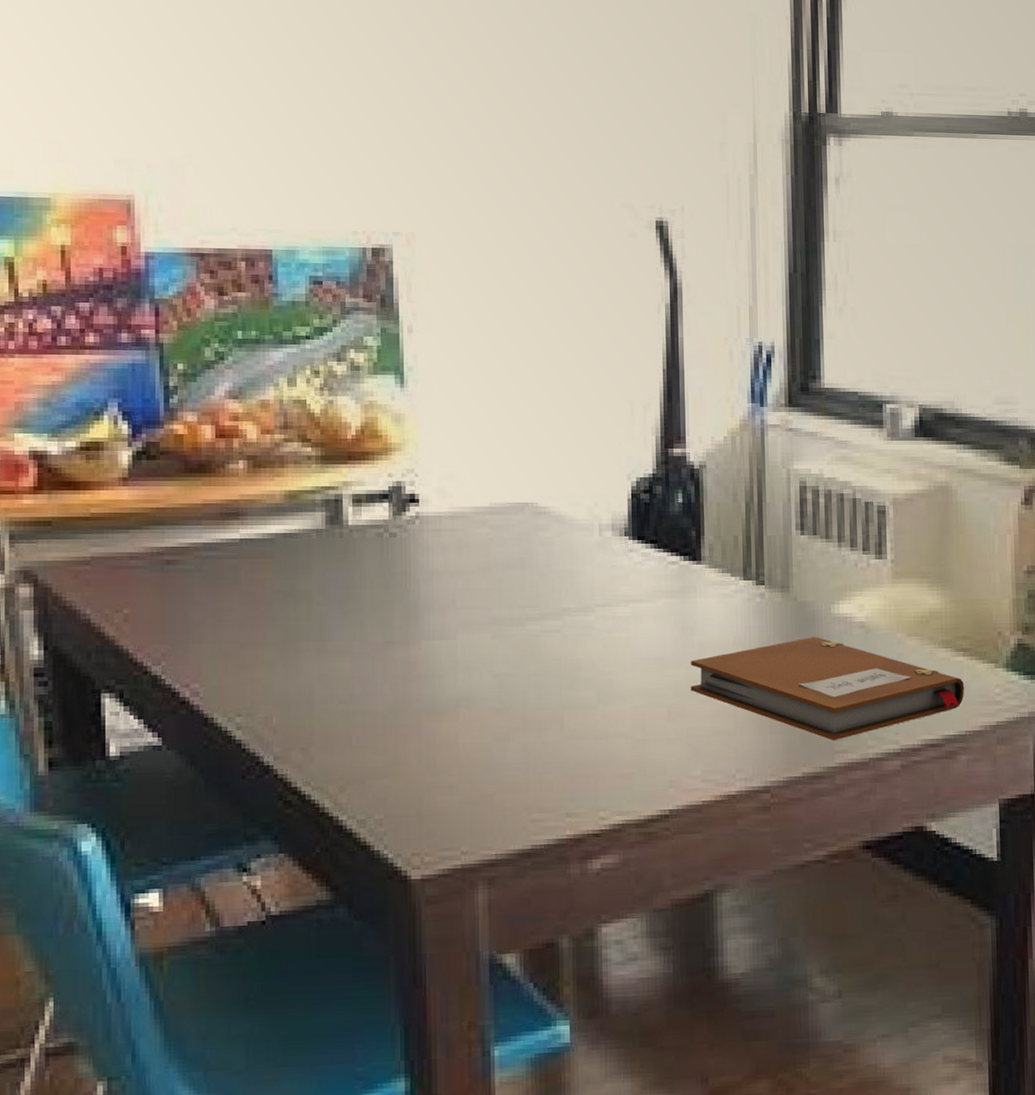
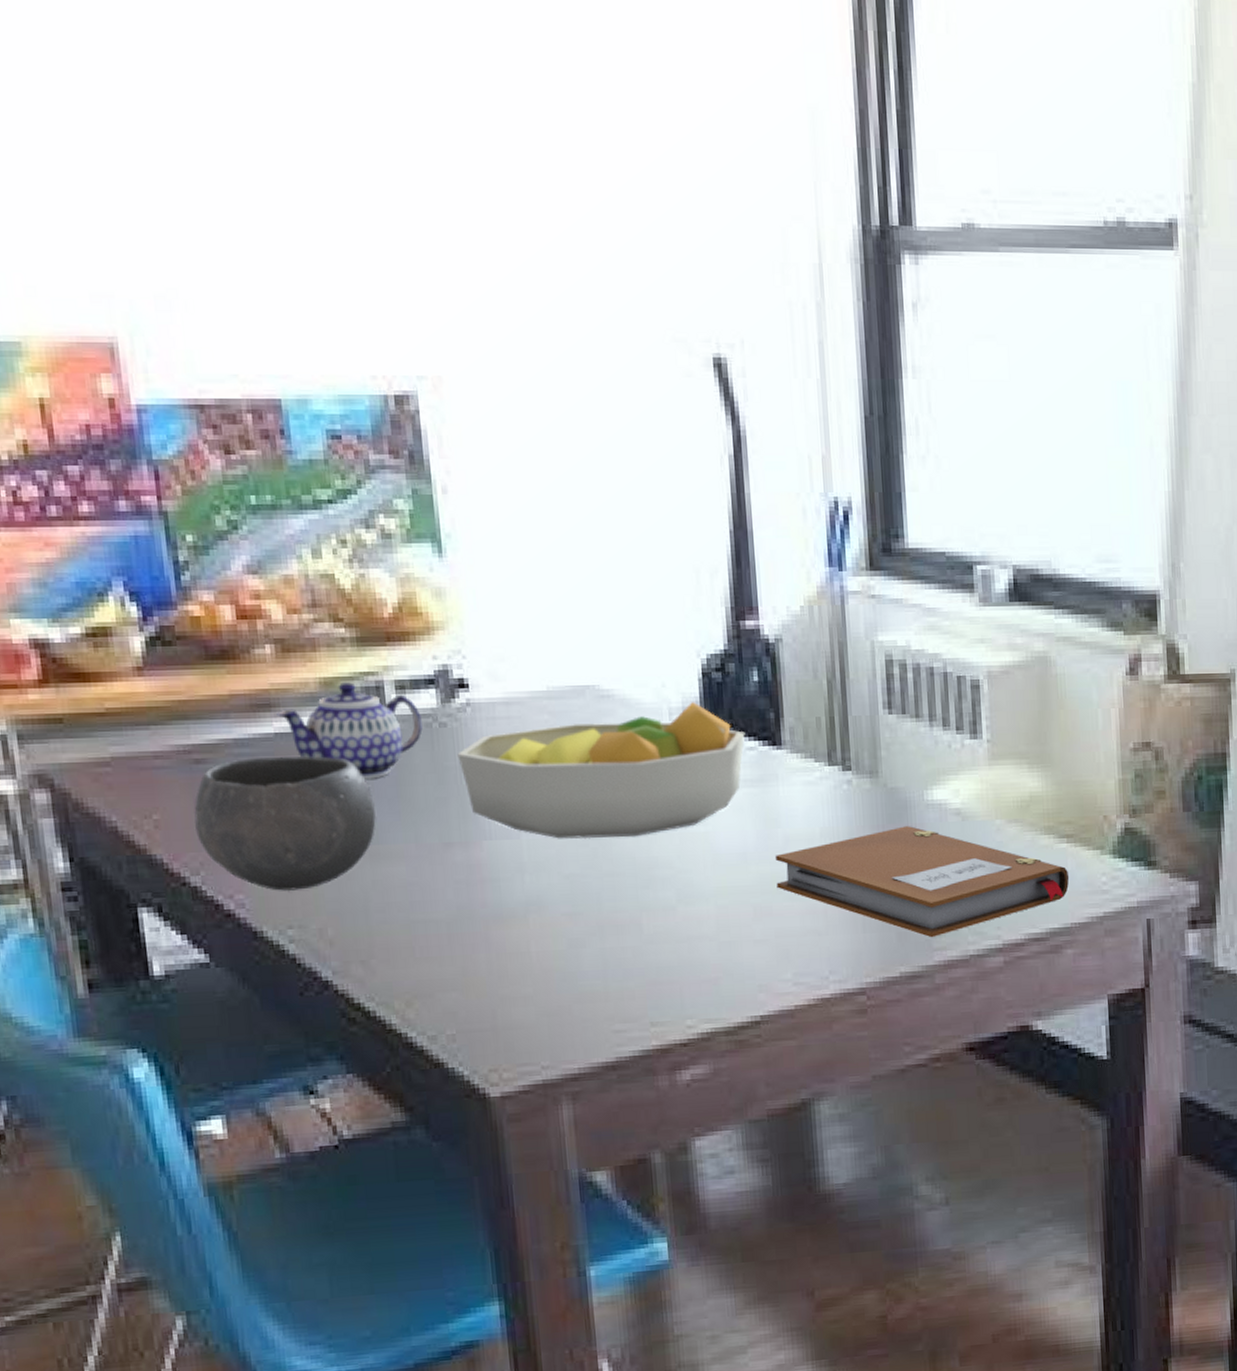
bowl: none [161,559,327,683] -> present [194,756,377,892]
teapot: none [244,495,374,582] -> present [276,682,423,779]
fruit bowl: none [404,520,668,642] -> present [457,702,745,839]

